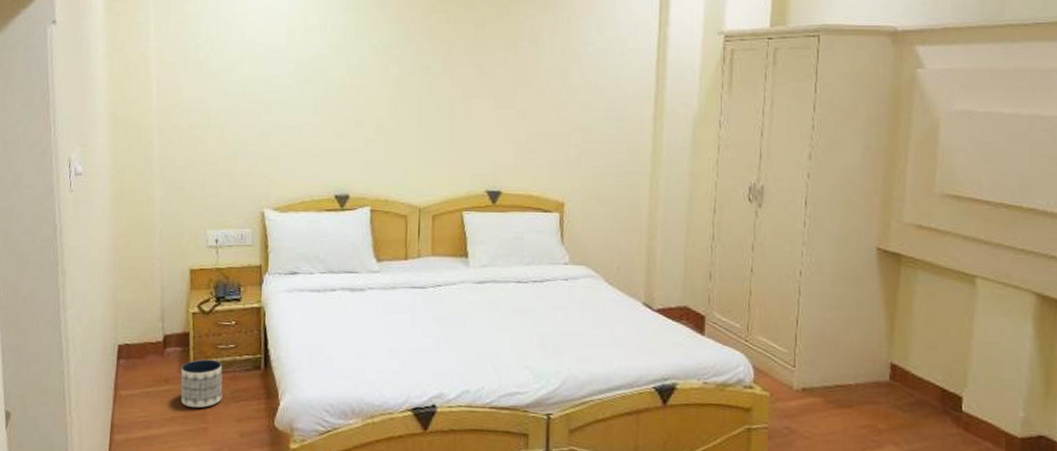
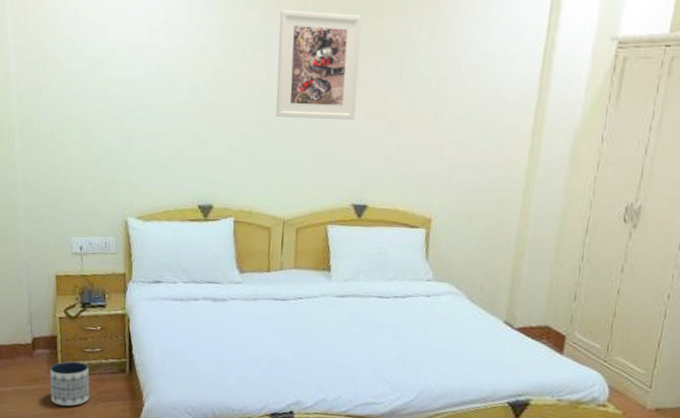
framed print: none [409,11,487,110] -> present [276,9,362,120]

